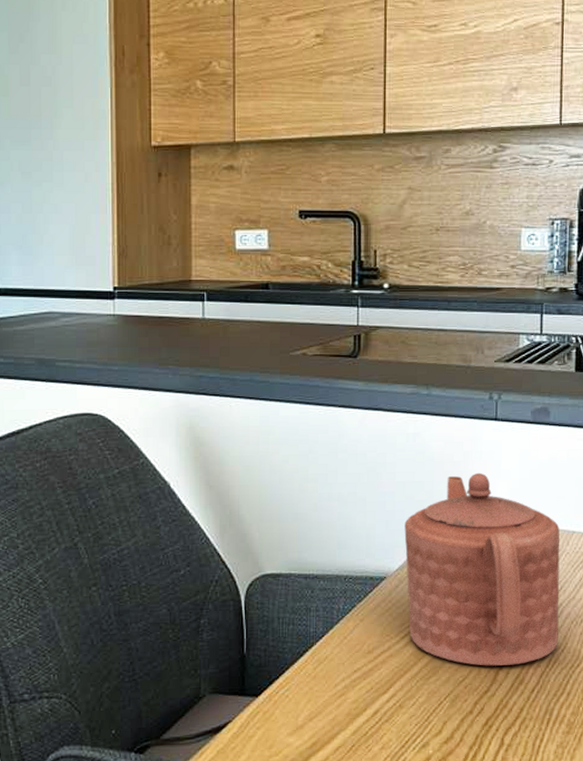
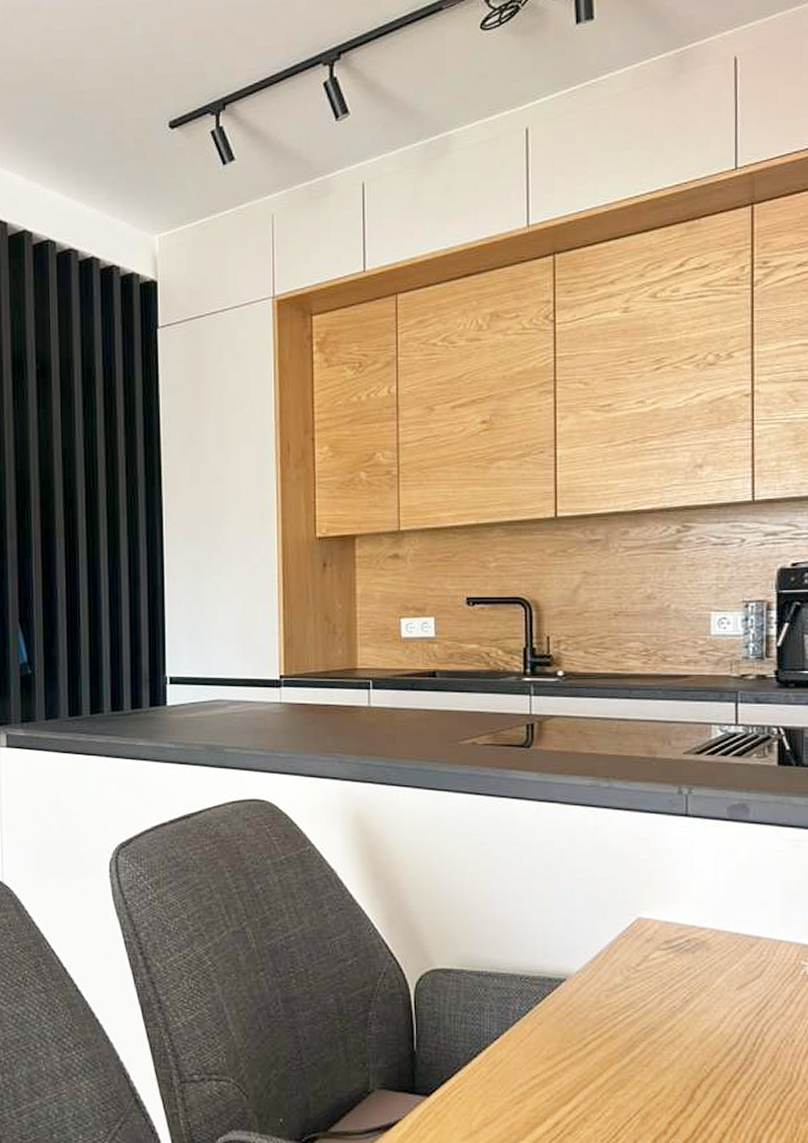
teapot: present [404,472,560,666] -> none [585,872,766,1084]

